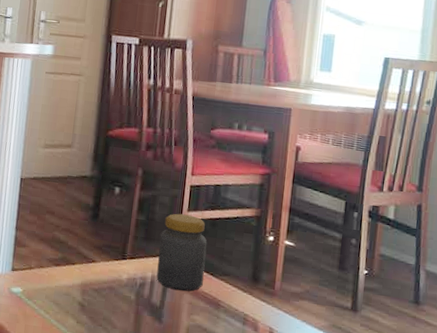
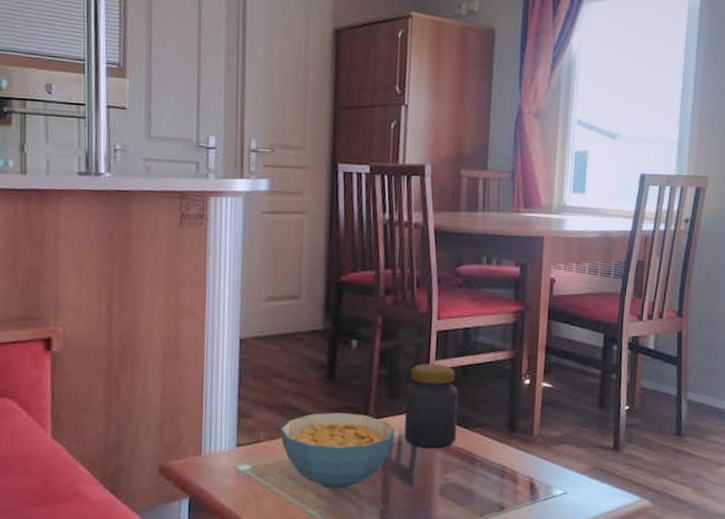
cereal bowl: none [49,248,149,319] -> present [280,412,395,489]

